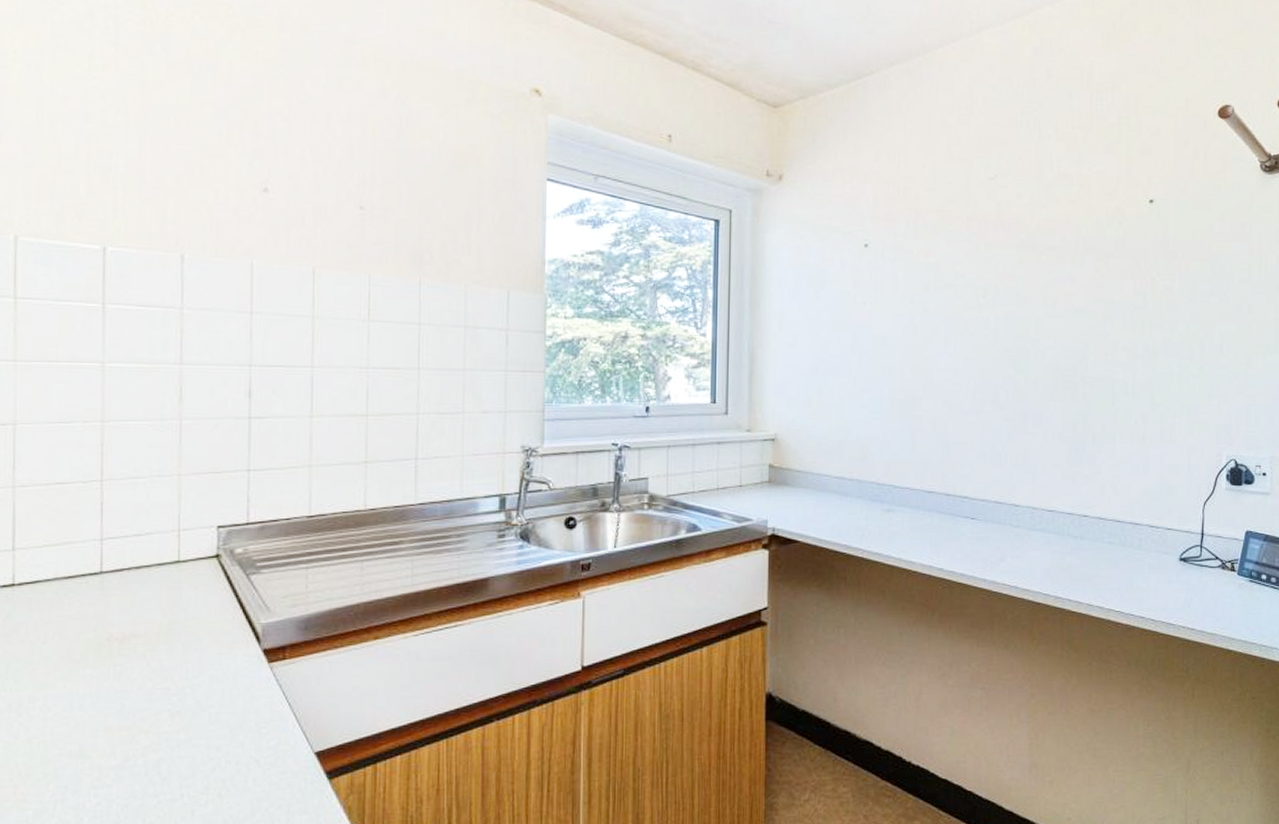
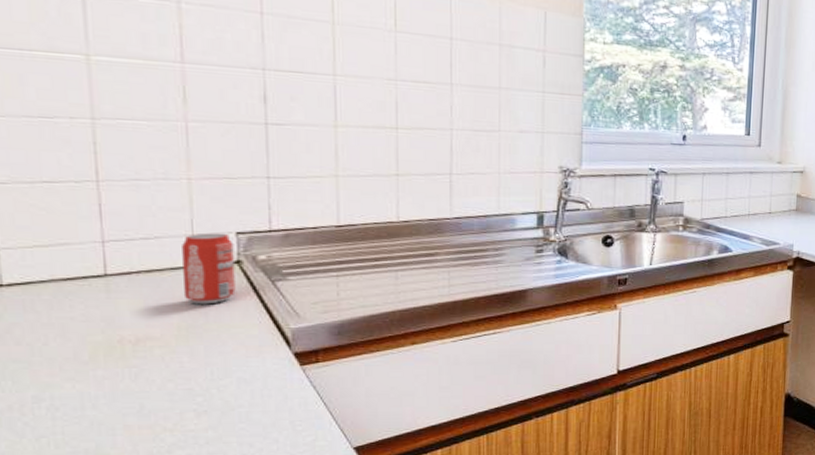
beverage can: none [168,527,214,600] -> present [182,233,236,305]

